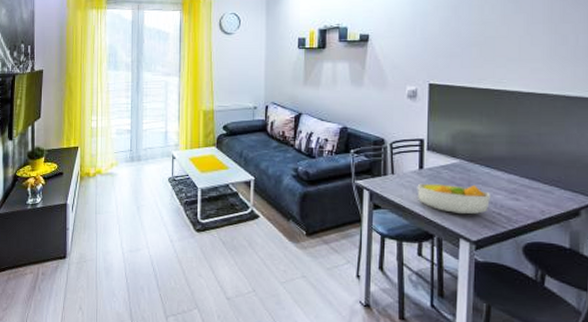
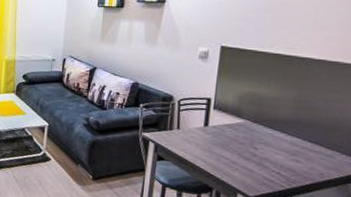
fruit bowl: present [417,183,490,214] -> none [200,139,271,172]

